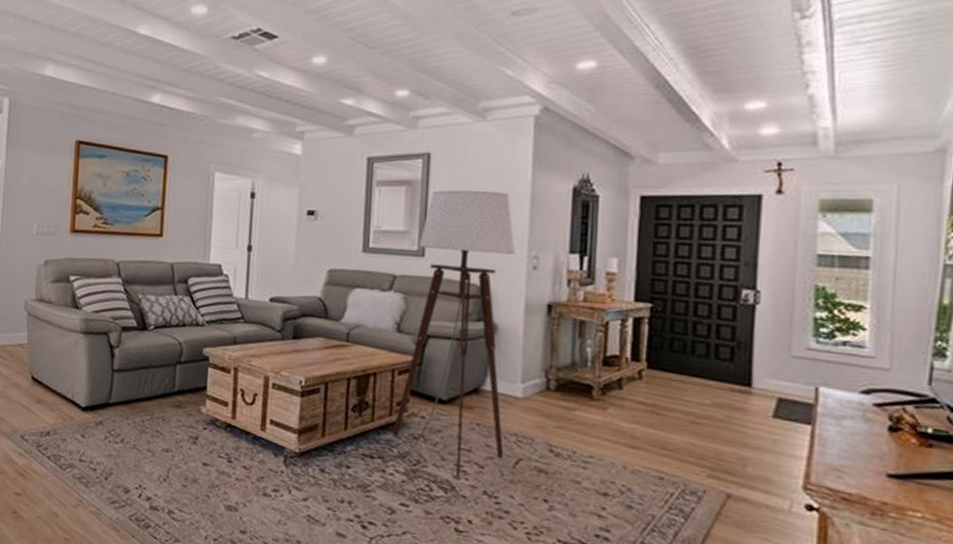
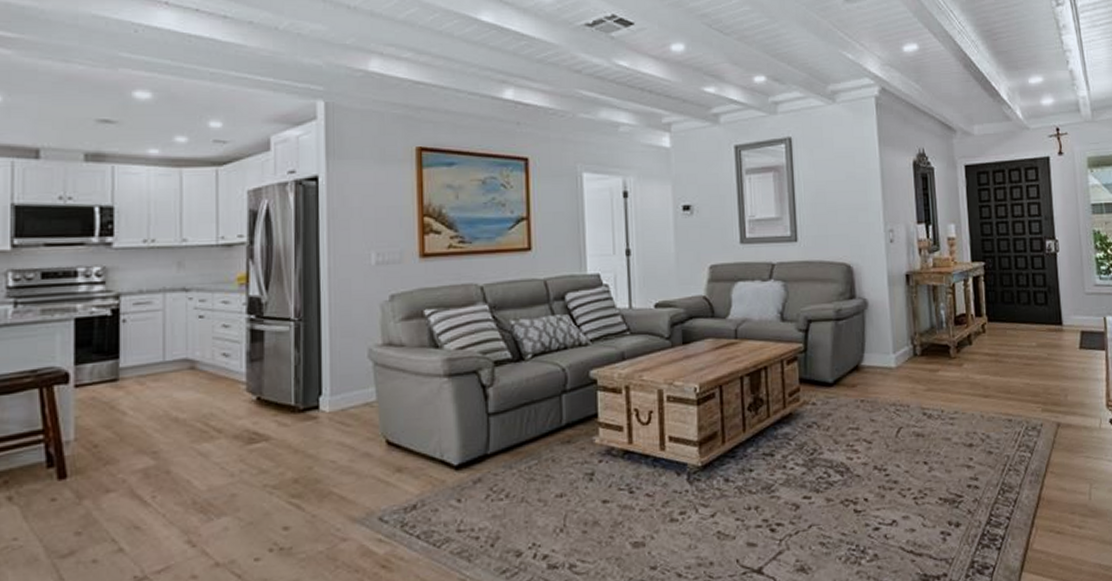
floor lamp: present [371,190,516,478] -> none [771,171,887,458]

